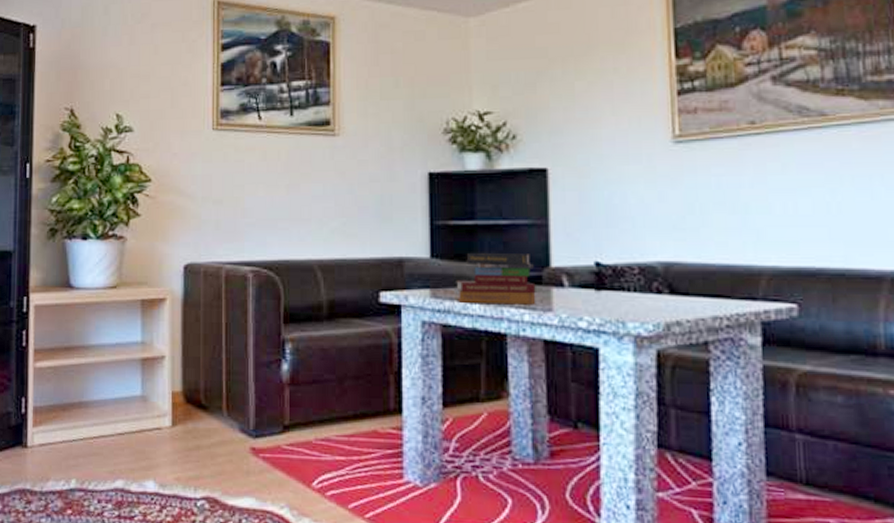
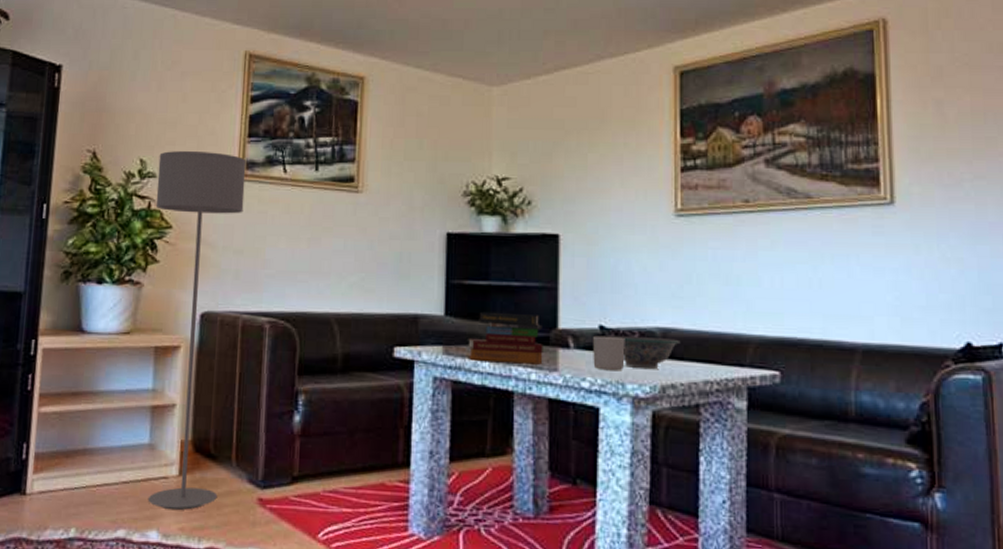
floor lamp: none [134,103,221,461] -> present [147,151,247,511]
mug: none [589,273,625,309] -> present [593,335,625,371]
decorative bowl: none [602,273,685,305] -> present [605,336,681,369]

